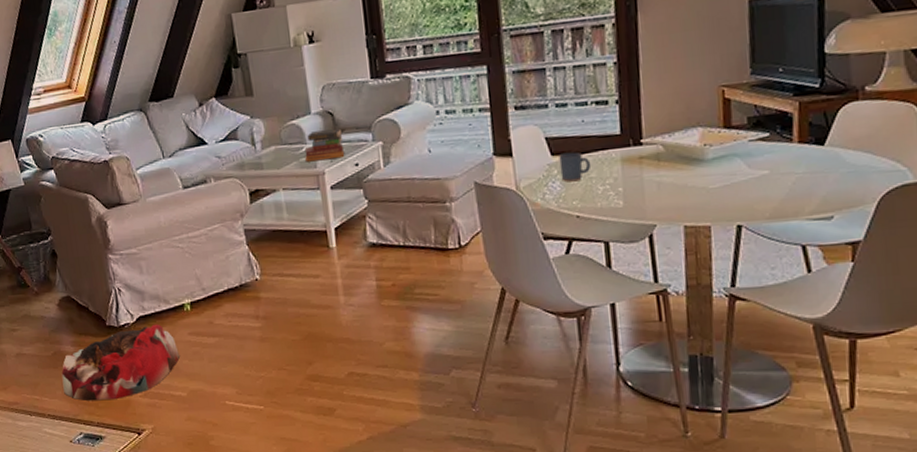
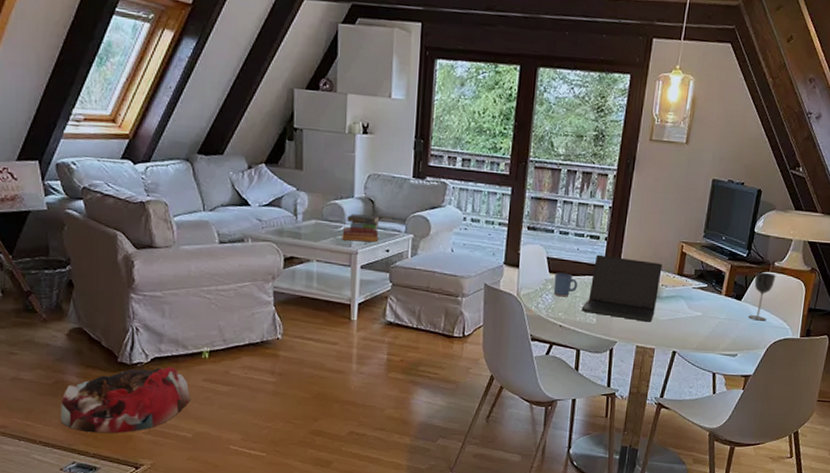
laptop: none [600,117,702,196] -> present [581,254,663,322]
wine glass: none [838,101,871,168] -> present [748,271,776,321]

